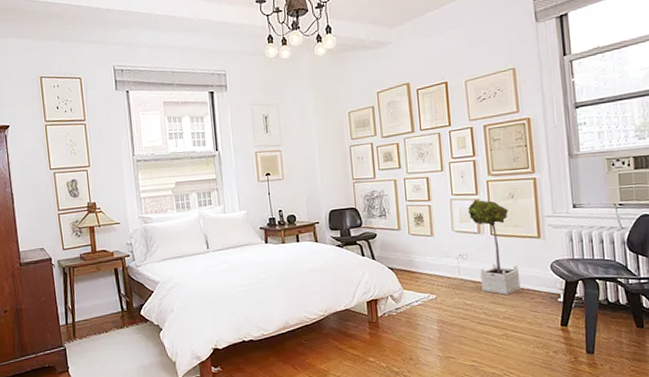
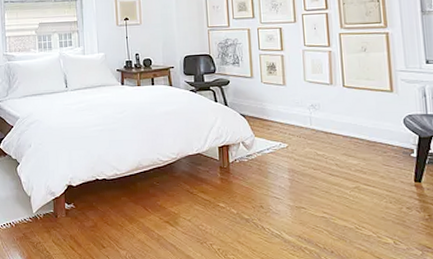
potted tree: present [467,199,521,295] -> none [320,51,373,148]

